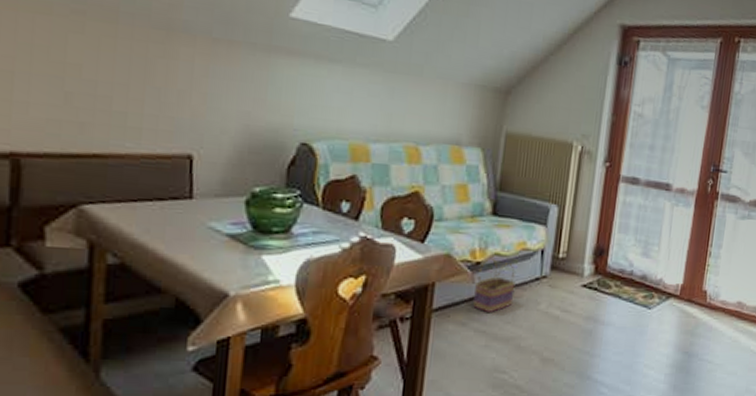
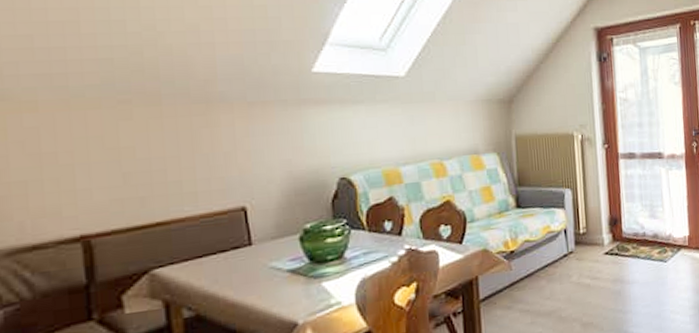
basket: present [473,259,516,312] -> none [513,246,548,293]

